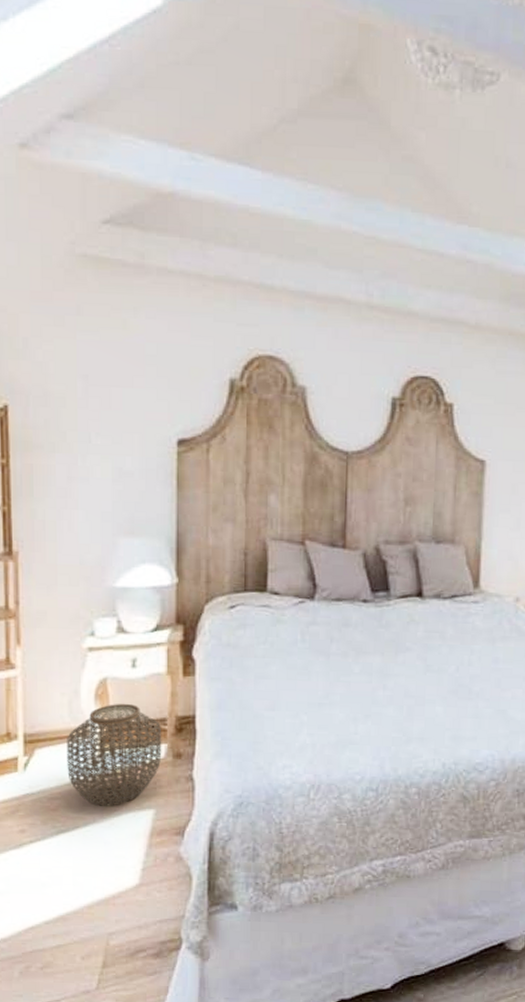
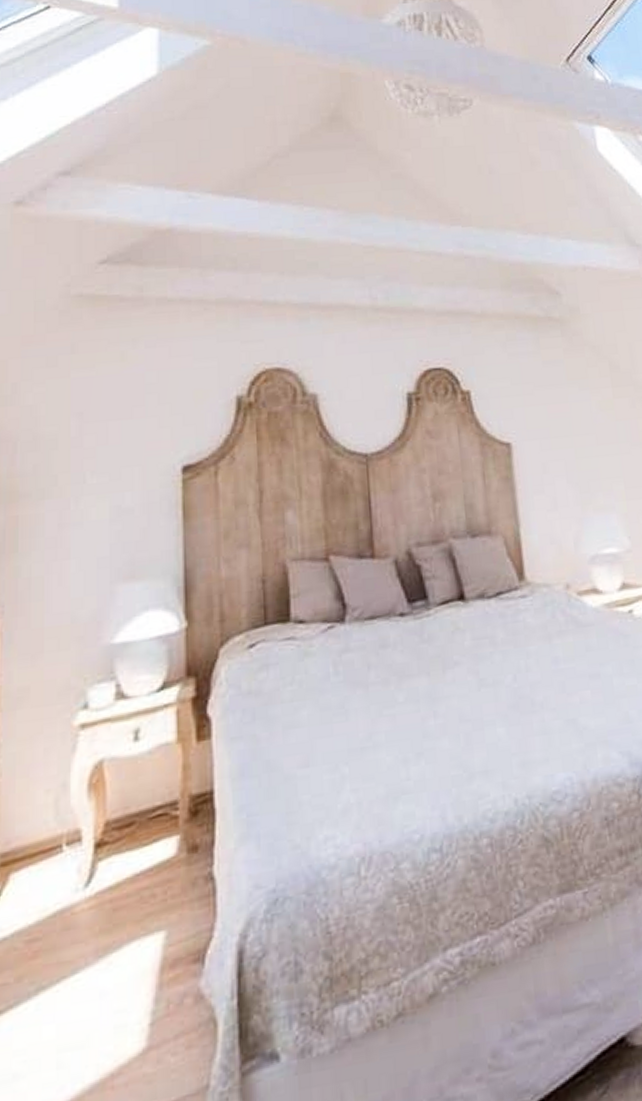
woven basket: present [67,704,162,806] -> none [51,789,173,940]

